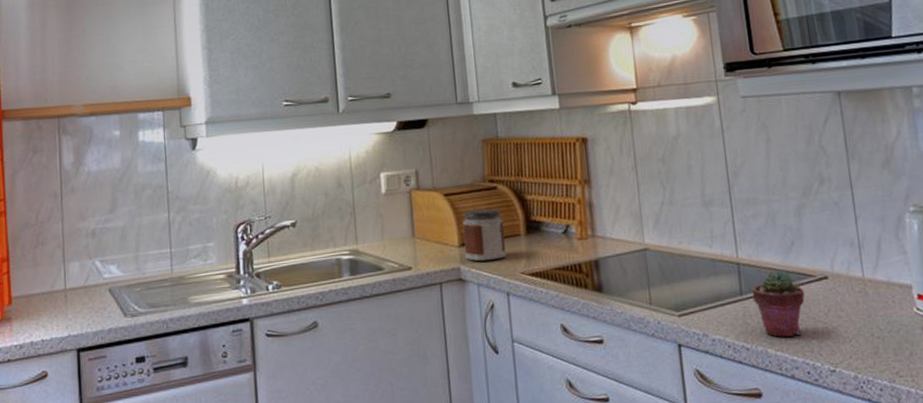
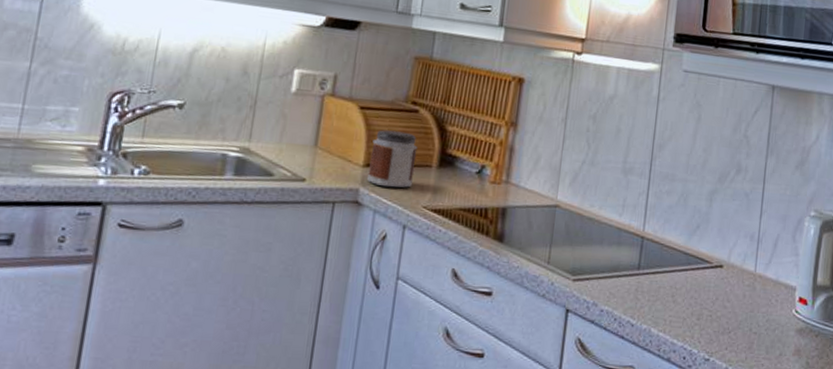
potted succulent: present [752,270,805,337] -> none [648,250,699,319]

